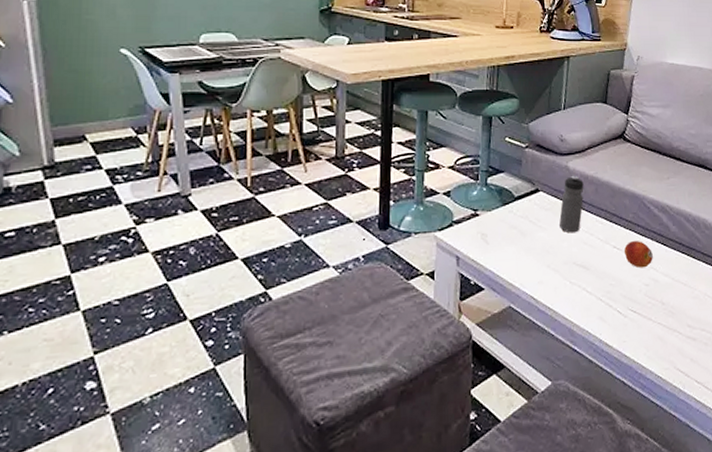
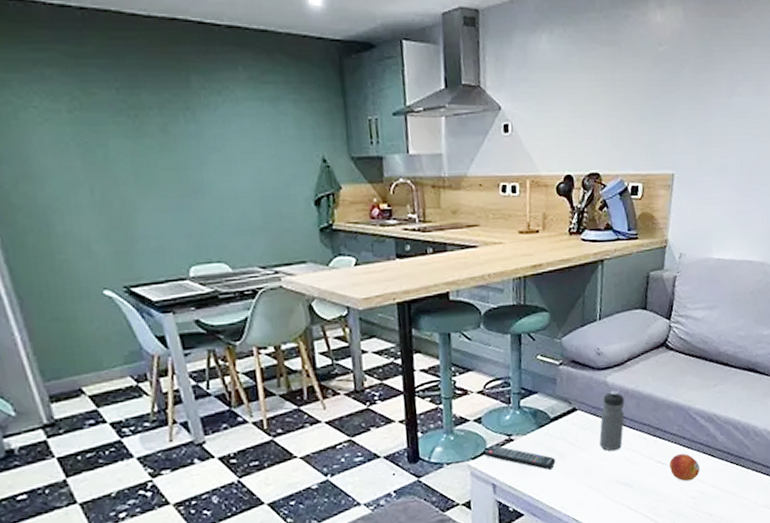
remote control: none [450,219,517,246] -> present [484,445,556,470]

